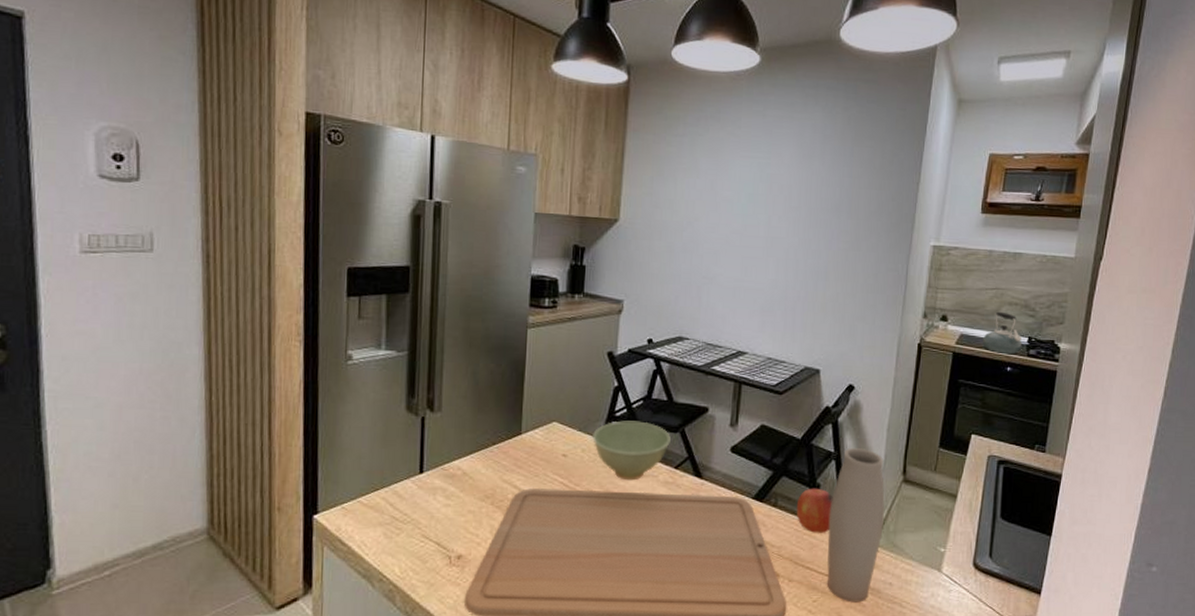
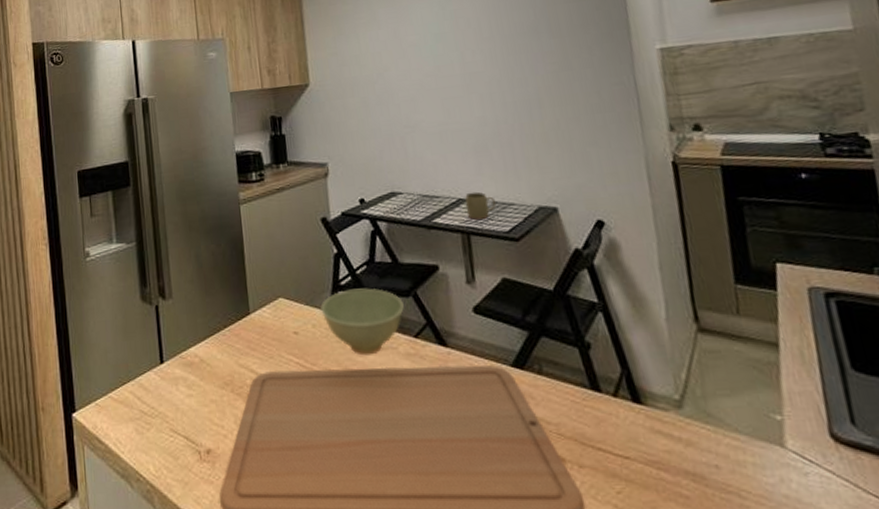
mug: none [743,346,770,372] -> present [464,191,497,220]
fruit: present [796,488,833,533] -> none [566,347,616,404]
vase: present [826,447,885,603] -> none [609,293,690,493]
kettle: present [983,311,1022,355] -> none [755,108,815,160]

